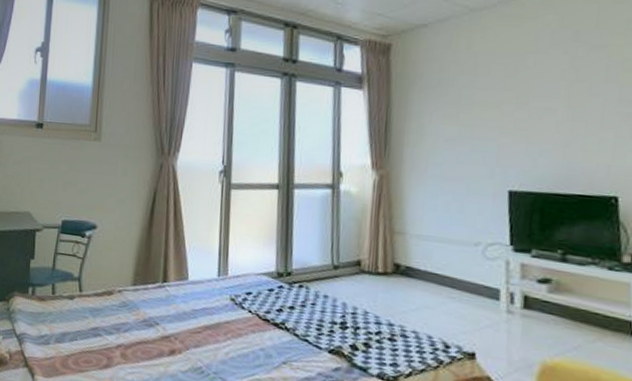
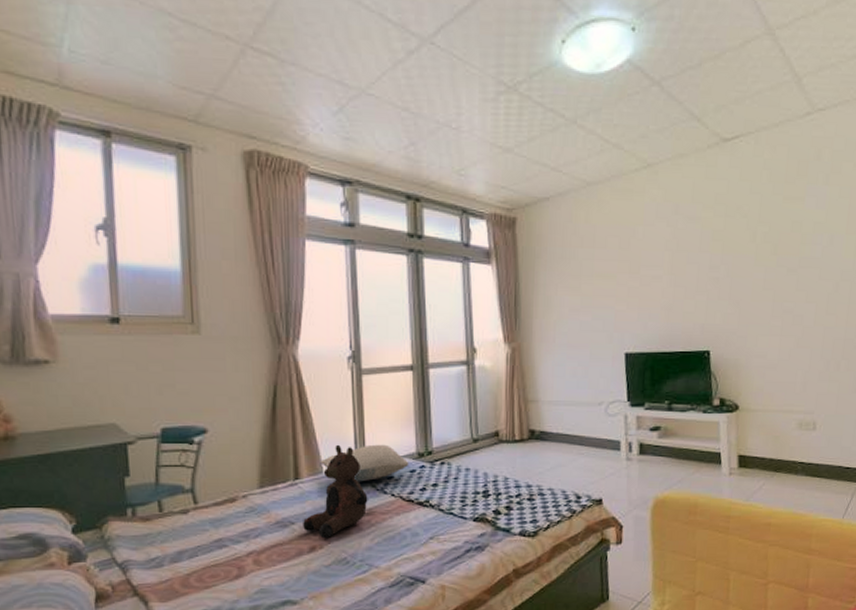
teddy bear: none [166,253,227,345] -> present [303,444,368,539]
pillow: none [186,257,268,294] -> present [320,444,409,482]

